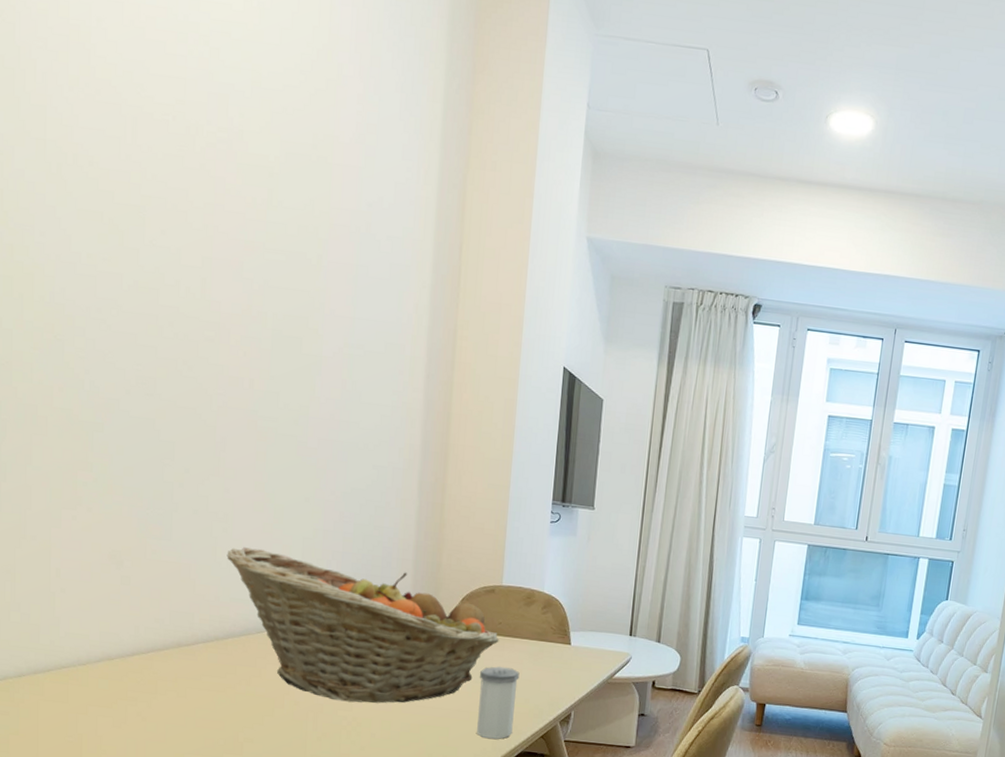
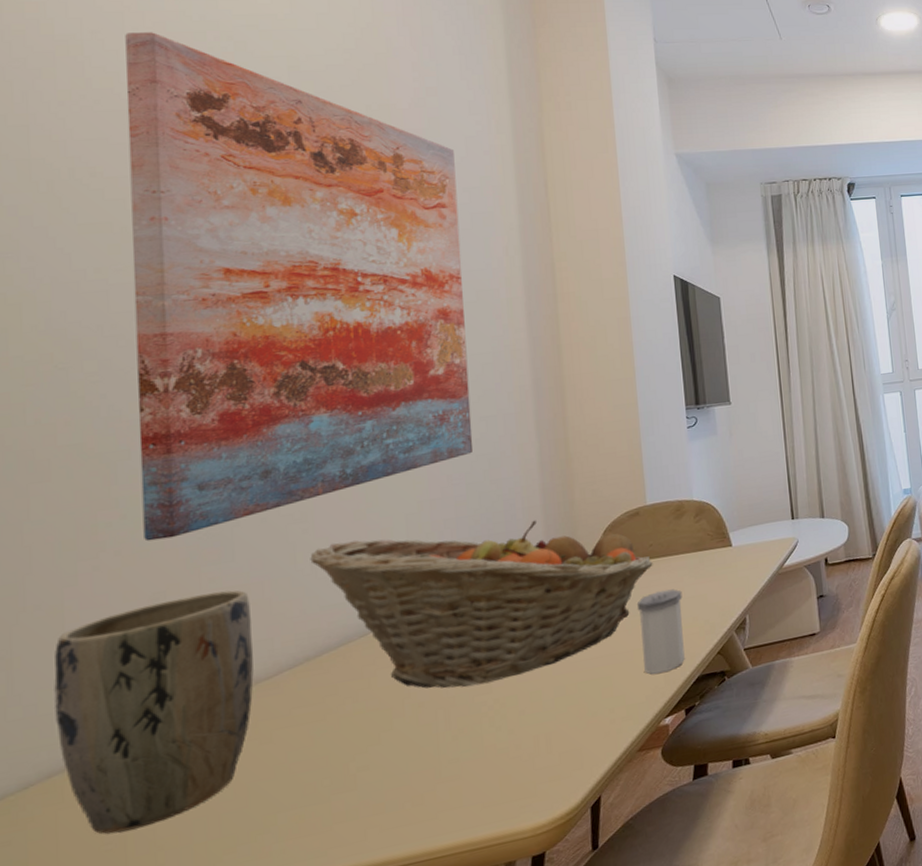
plant pot: none [41,558,180,733] -> present [54,590,254,834]
wall art: none [109,25,384,508] -> present [125,32,473,542]

